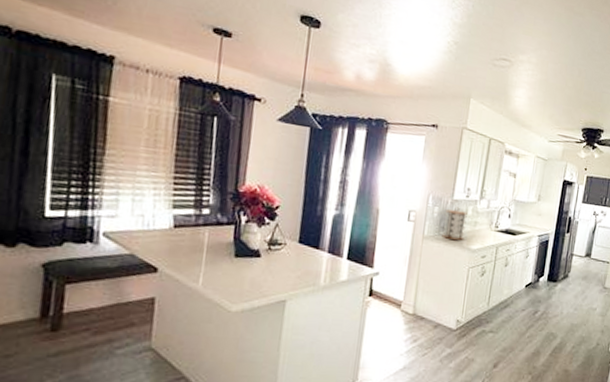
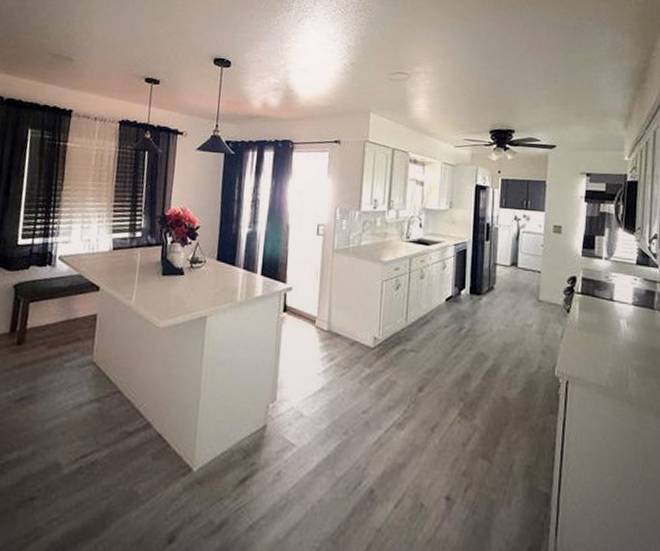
spice rack: present [442,206,468,241] -> none [352,218,376,253]

